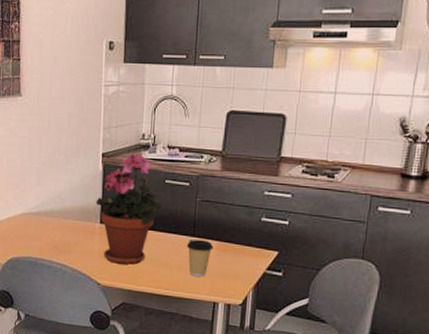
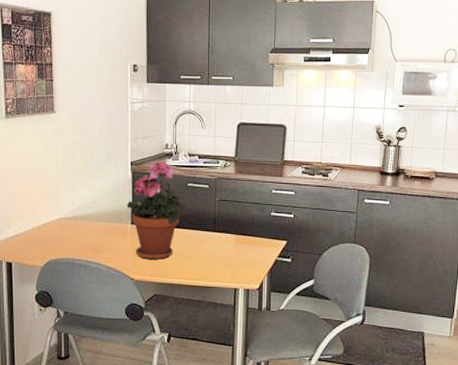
coffee cup: present [187,239,214,277] -> none [209,234,232,267]

